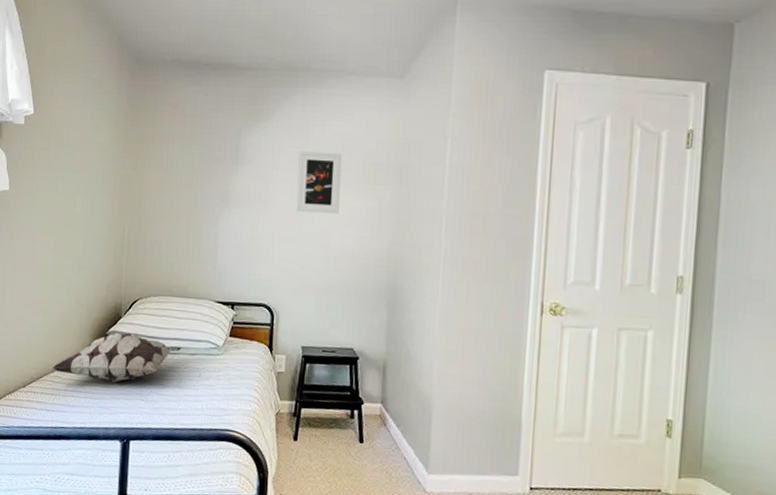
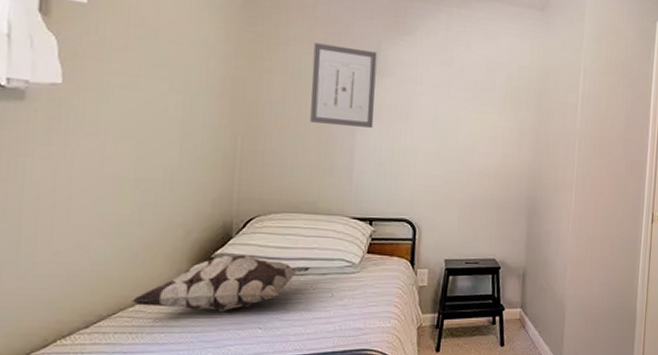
wall art: none [181,138,238,215] -> present [310,43,377,128]
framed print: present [296,151,342,214] -> none [440,69,487,132]

